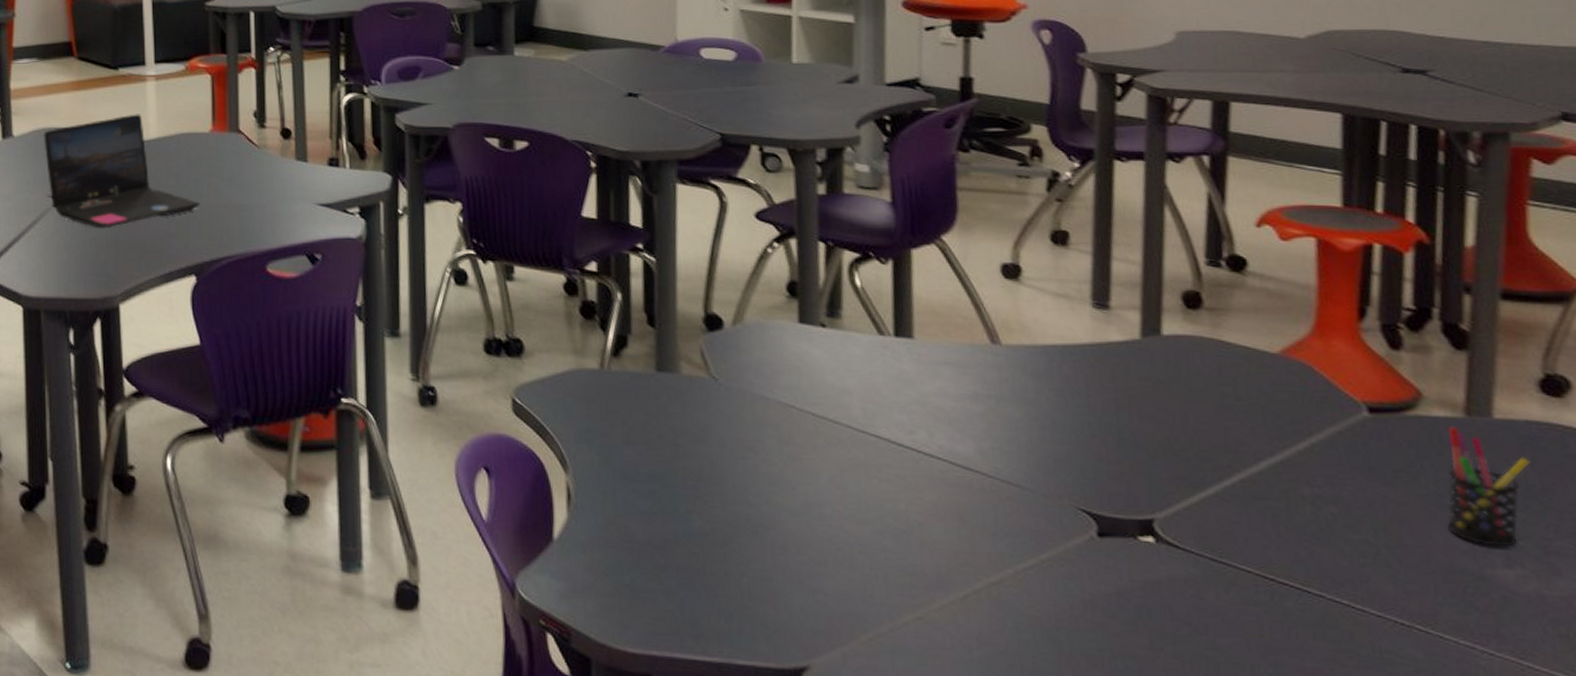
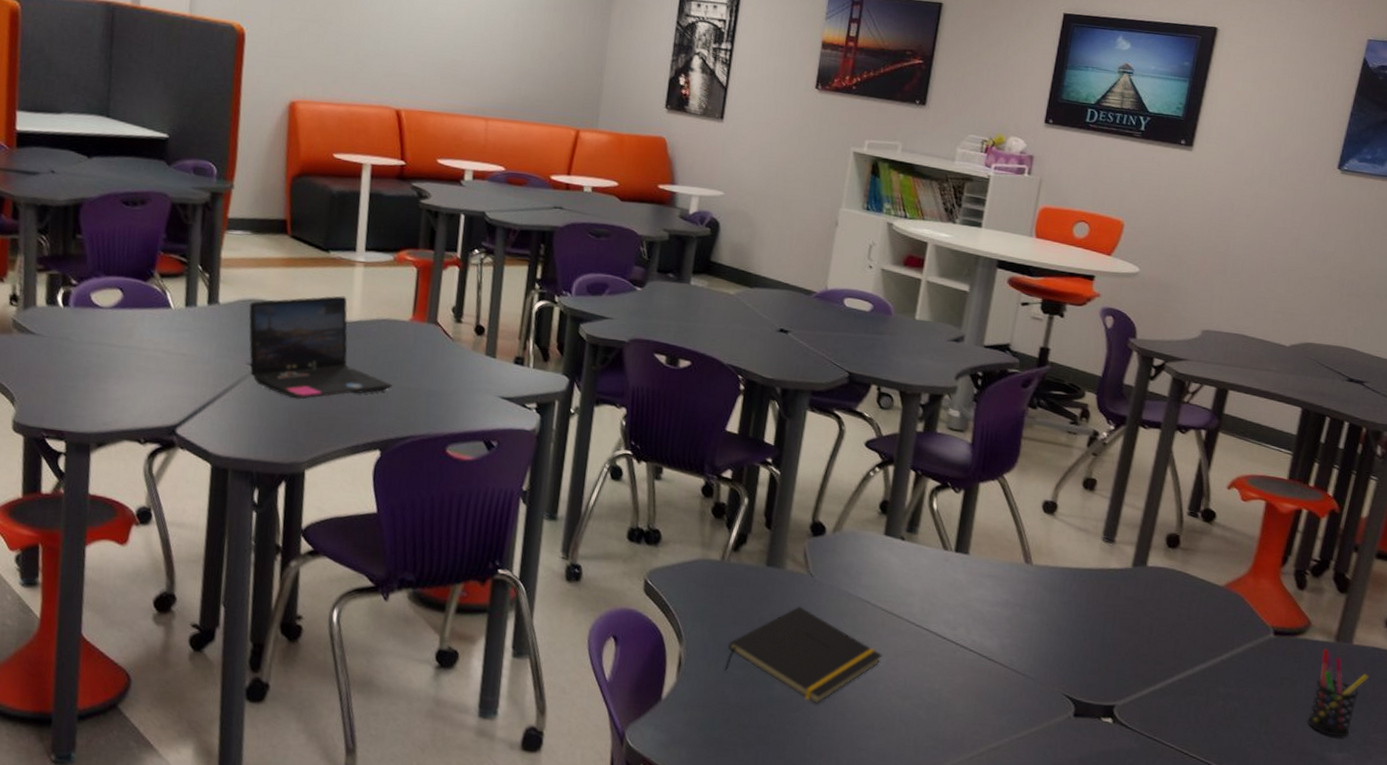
notepad: none [624,417,823,536] -> present [724,606,883,704]

